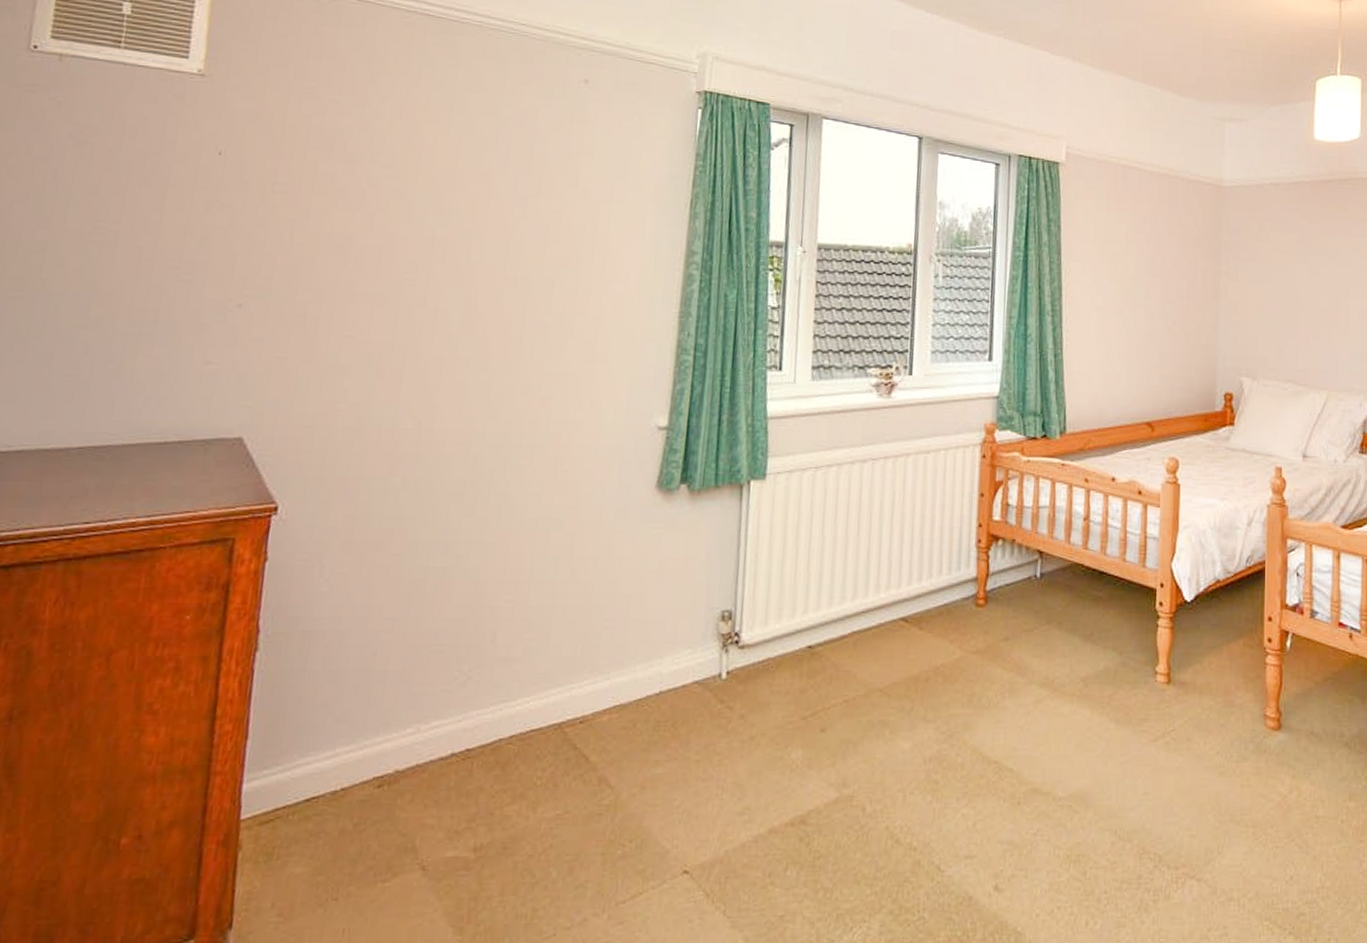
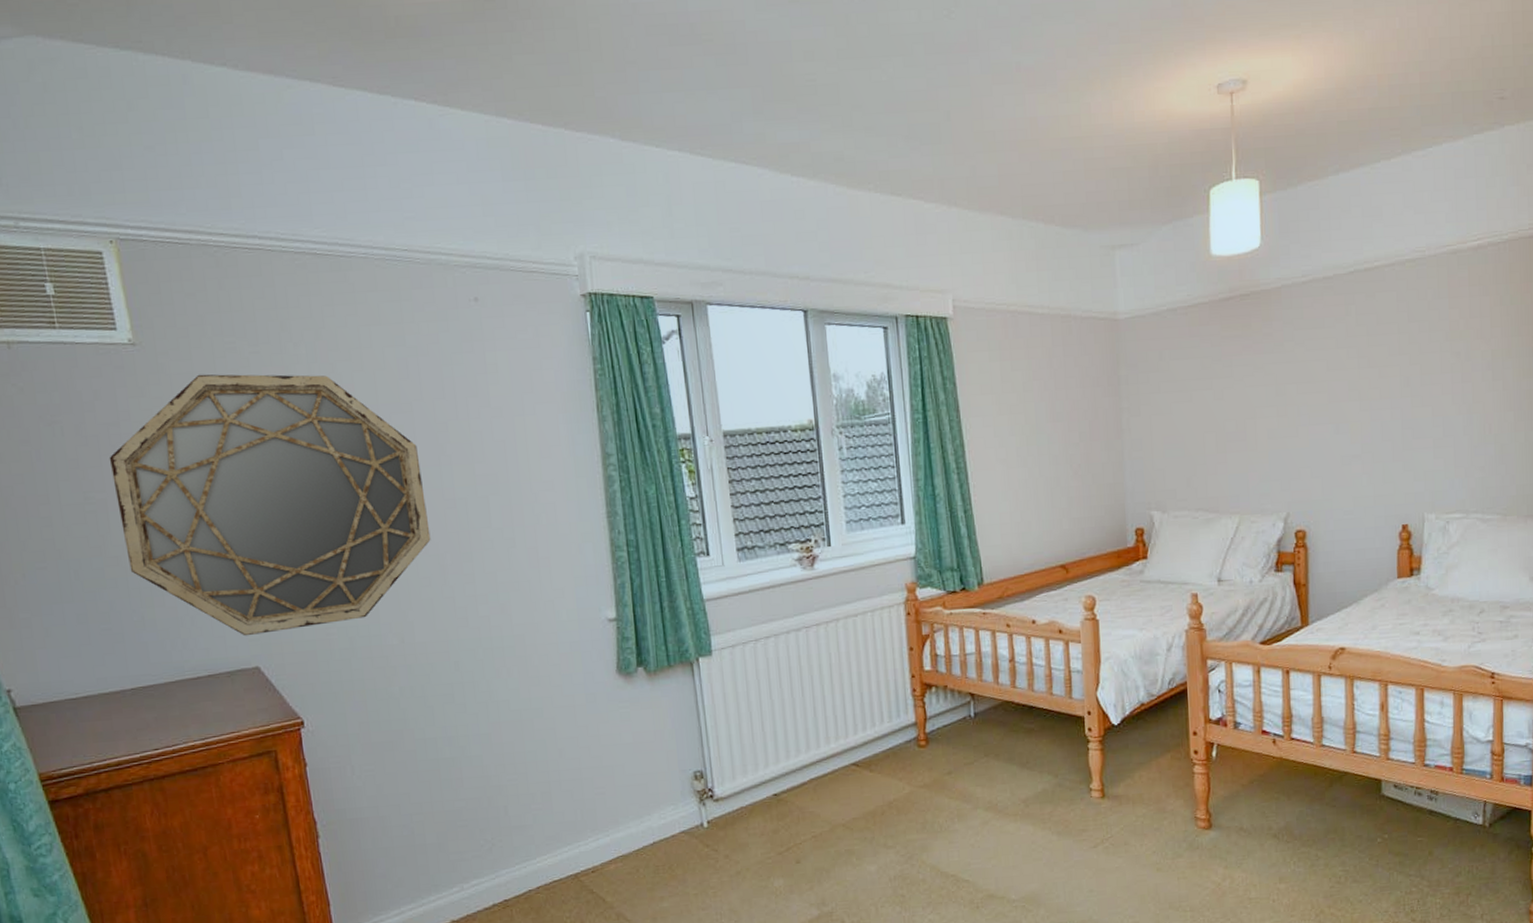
home mirror: none [121,115,488,401] -> present [109,374,431,637]

